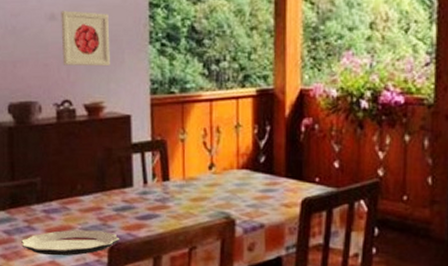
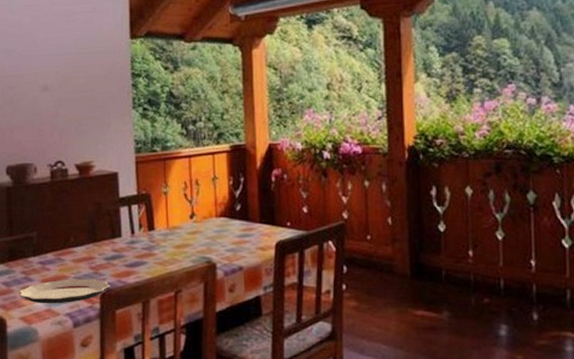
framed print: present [61,10,110,67] -> none [53,82,98,130]

